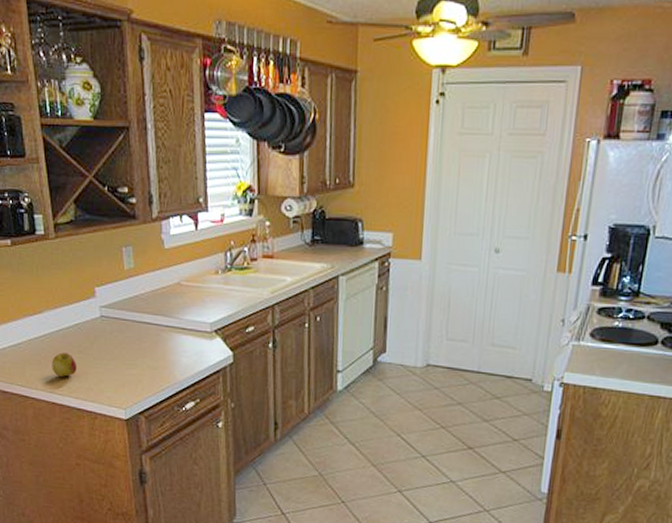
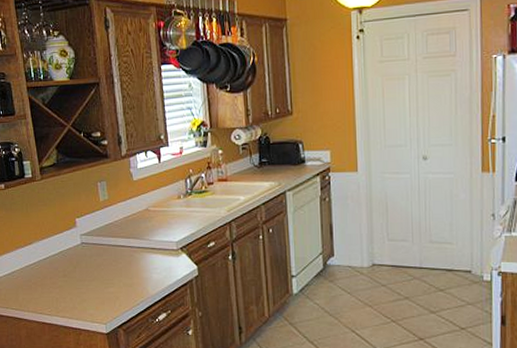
apple: present [52,352,76,377] -> none [41,277,62,299]

